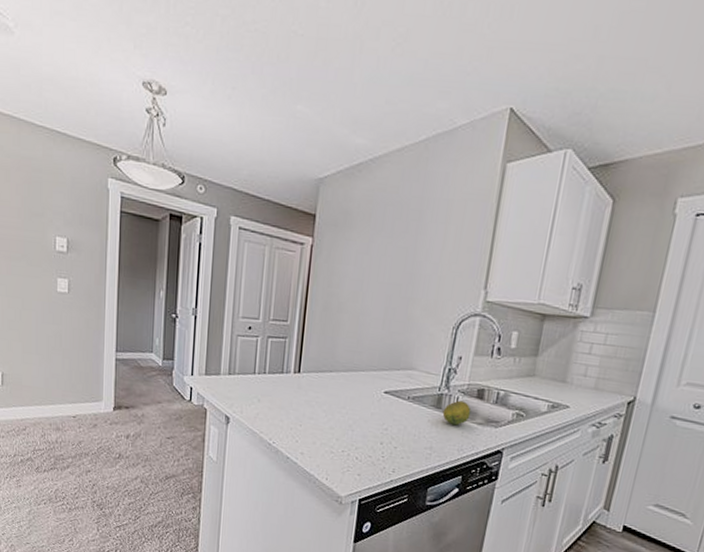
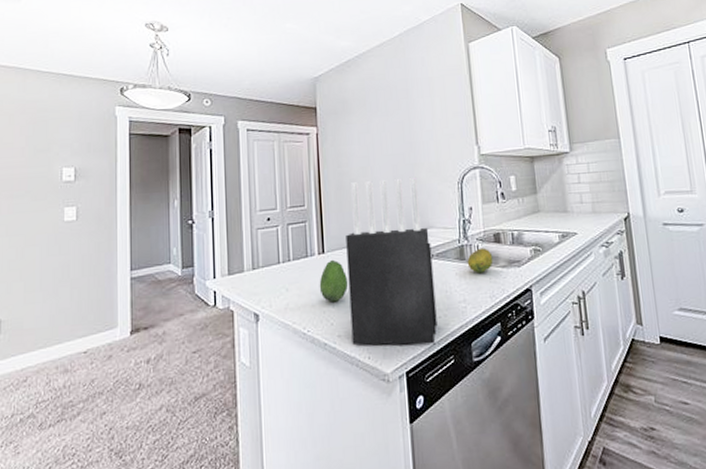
fruit: none [290,380,319,422] -> present [319,259,349,303]
knife block: none [313,306,411,480] -> present [346,176,437,345]

